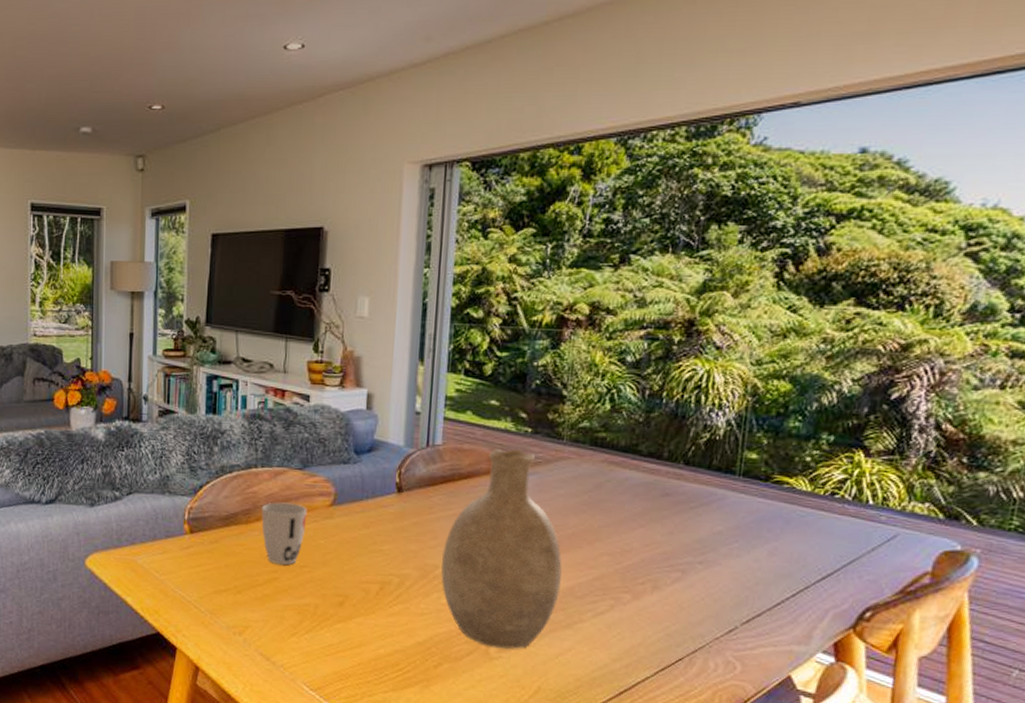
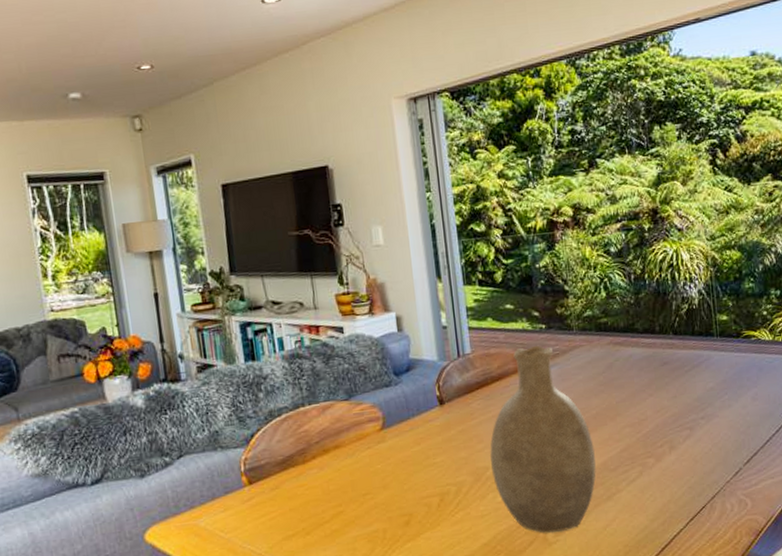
cup: present [261,502,307,566] -> none [316,434,362,498]

